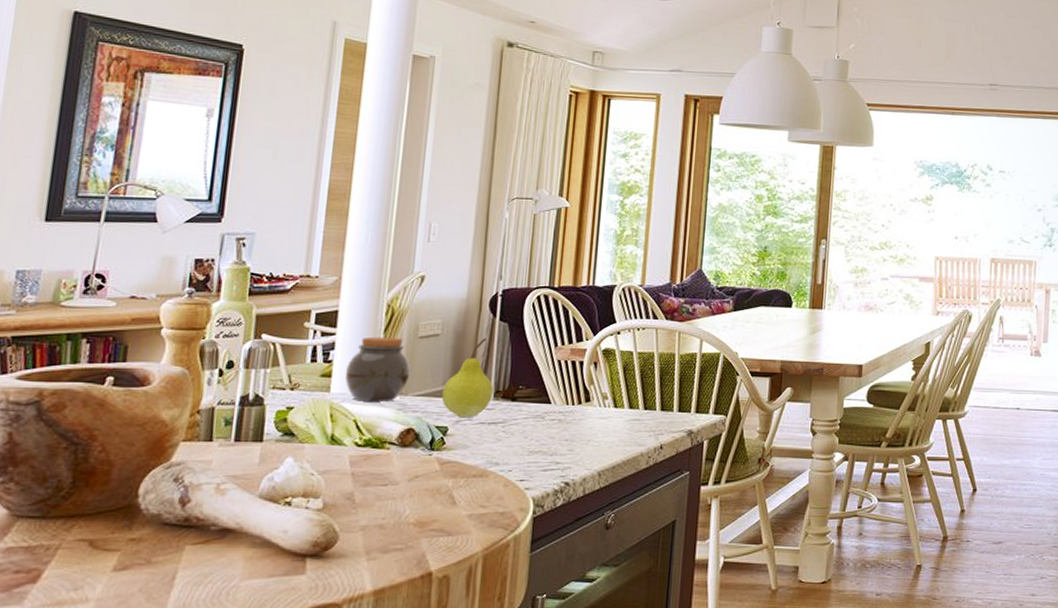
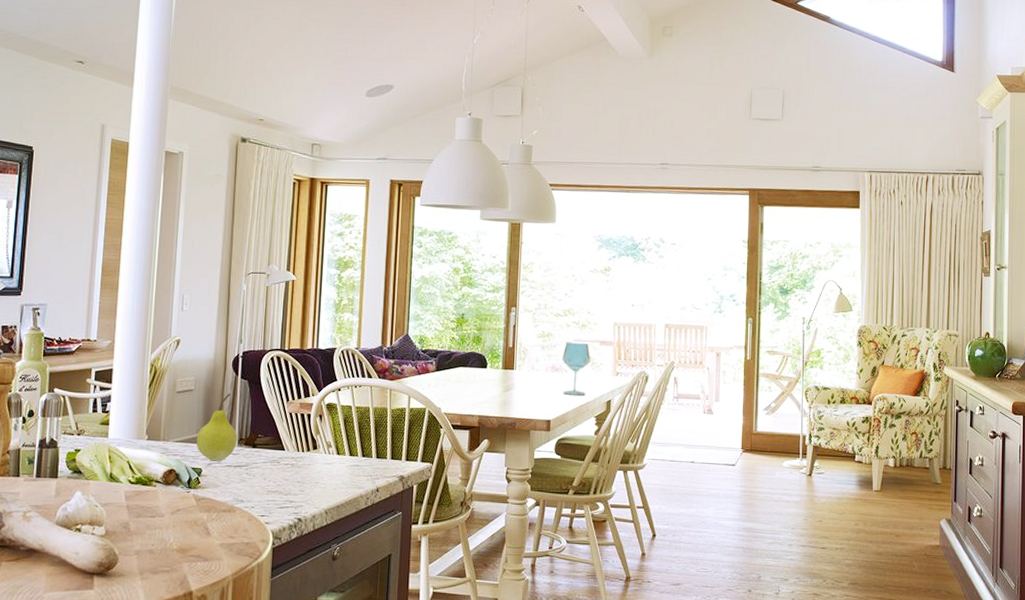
jar: present [344,336,411,402] -> none [119,391,171,446]
wine glass: none [877,278,909,337] -> present [562,342,591,395]

